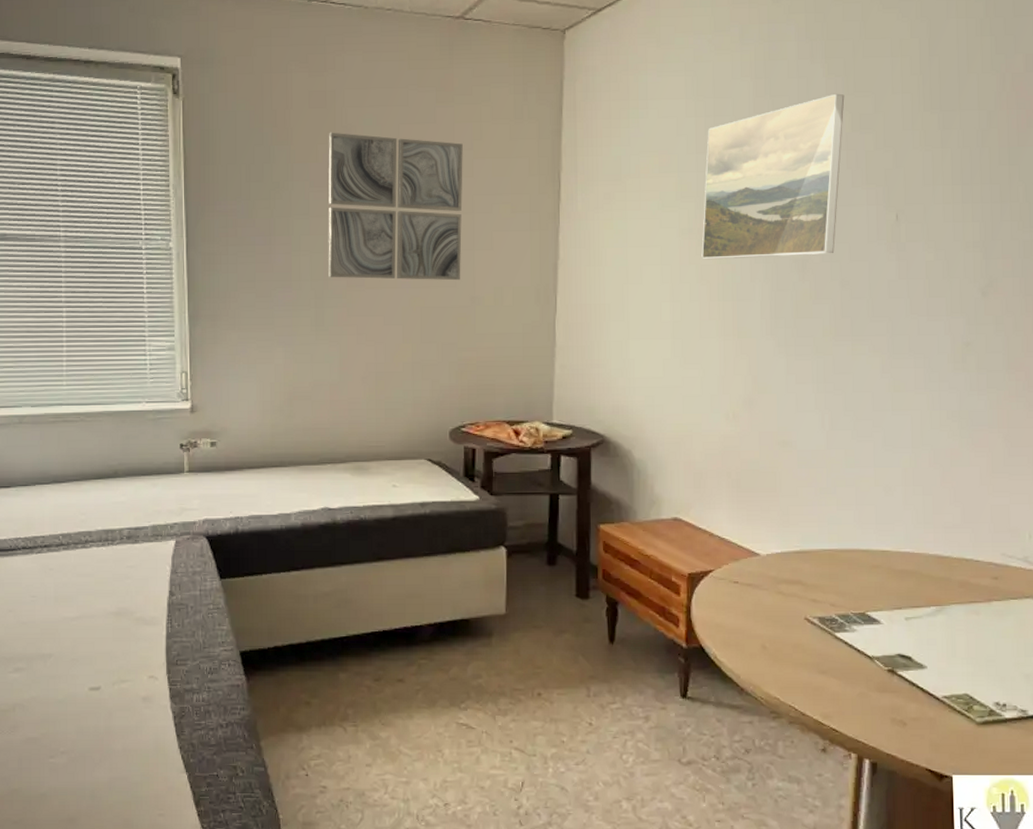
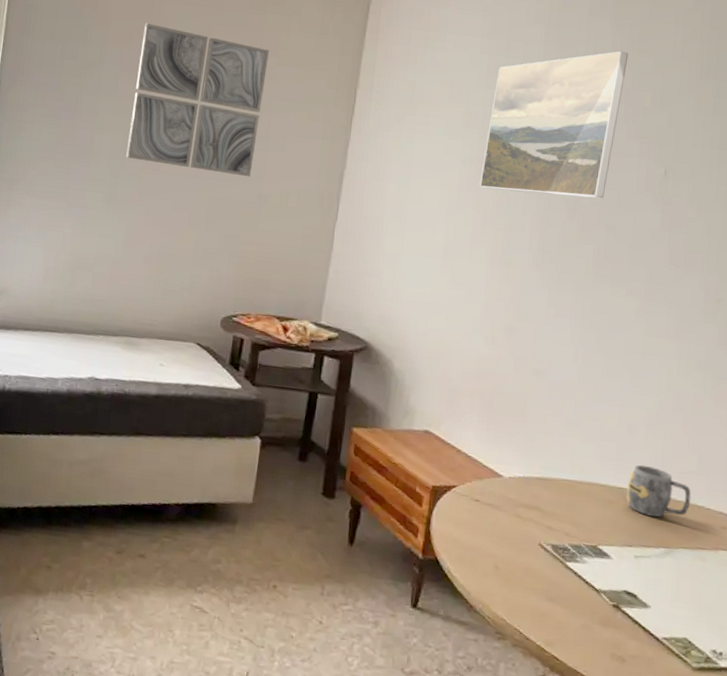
mug: none [889,524,958,577] -> present [626,464,691,518]

